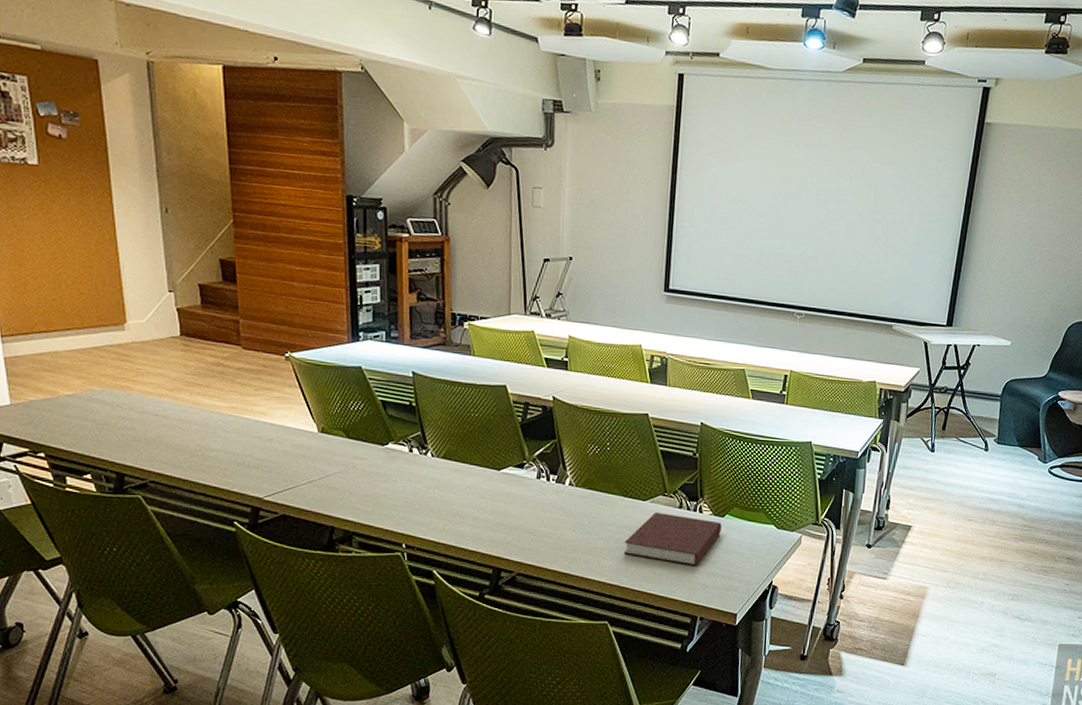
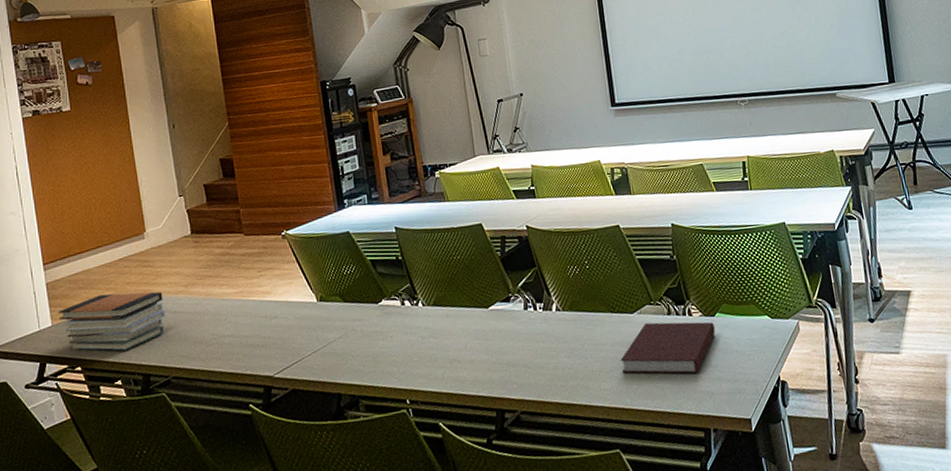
book stack: none [18,381,145,445] -> present [58,291,165,351]

